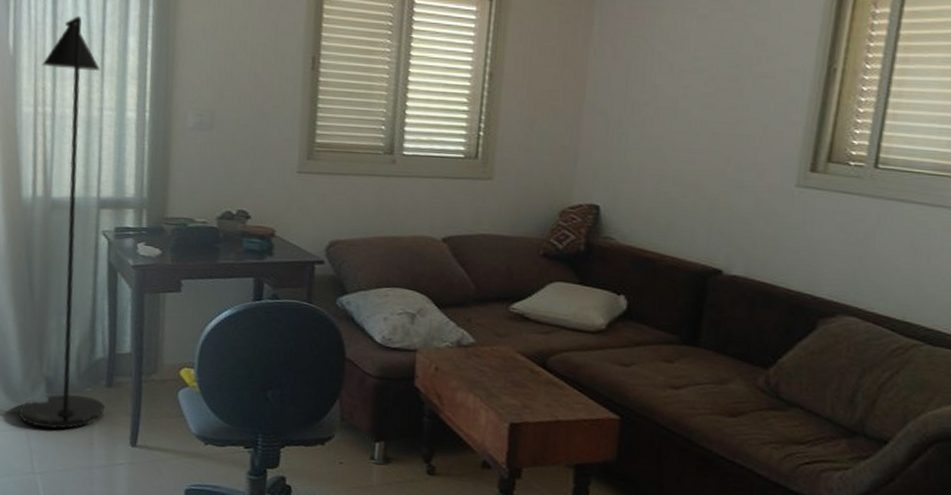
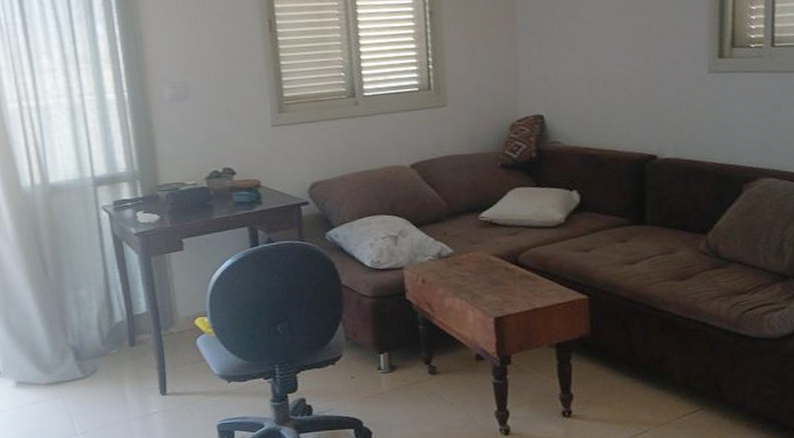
floor lamp: present [19,15,106,430] -> none [19,12,133,393]

